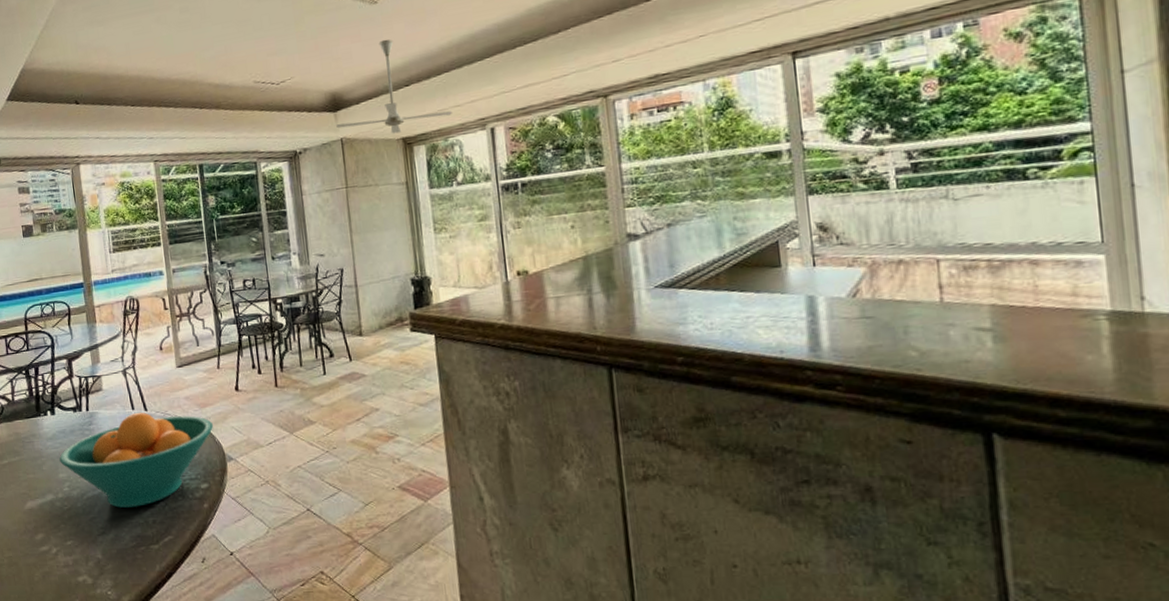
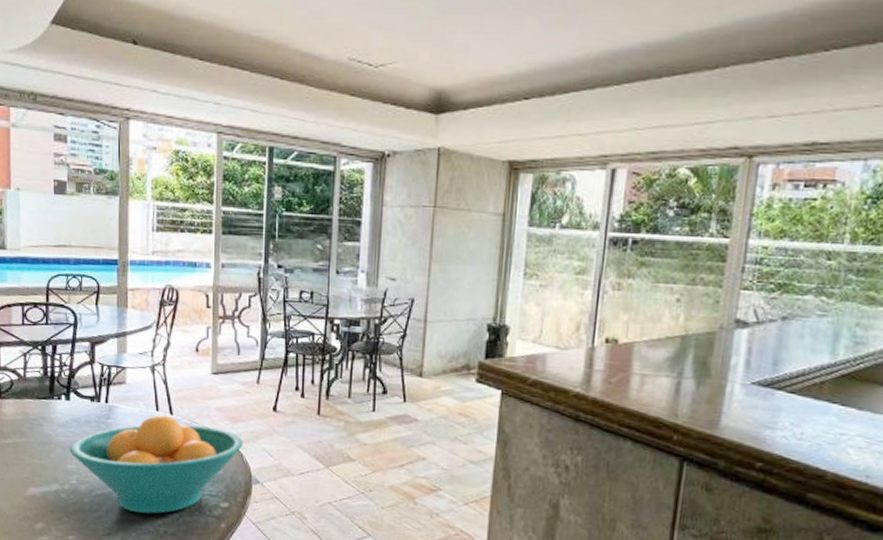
ceiling fan: present [336,39,452,134] -> none [436,36,572,154]

